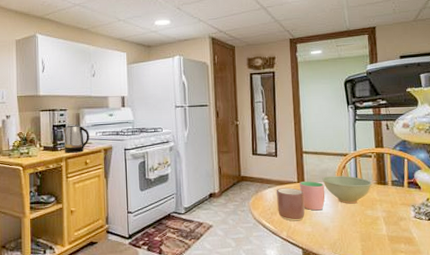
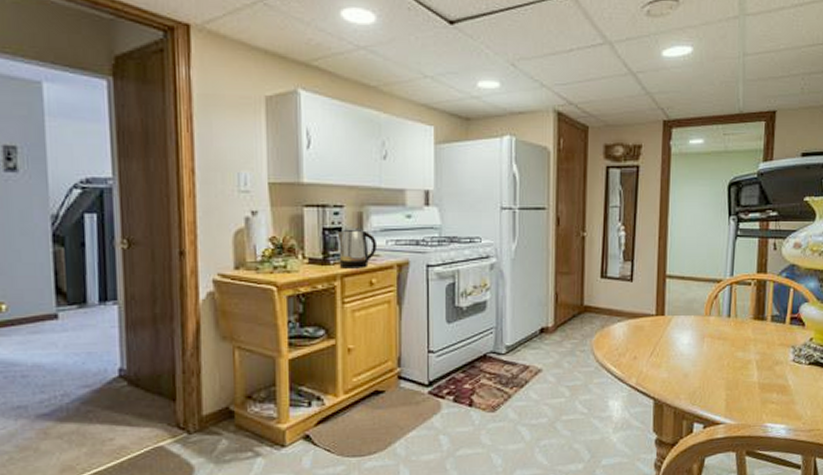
mug: present [276,188,305,221] -> none [627,322,662,365]
cup: present [299,180,325,211] -> none [657,313,689,352]
bowl: present [322,175,372,204] -> none [687,307,747,344]

